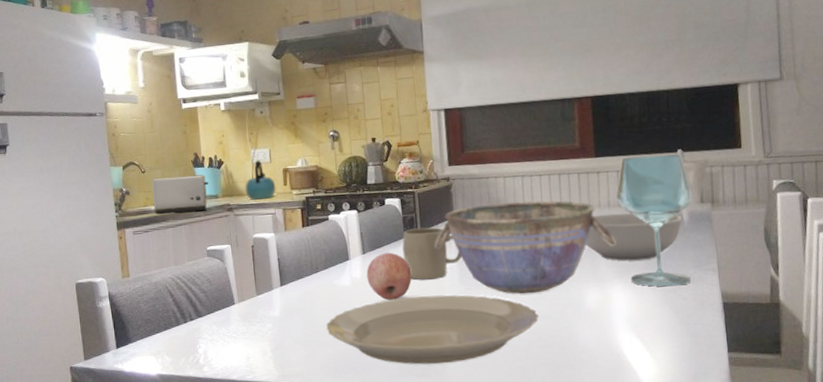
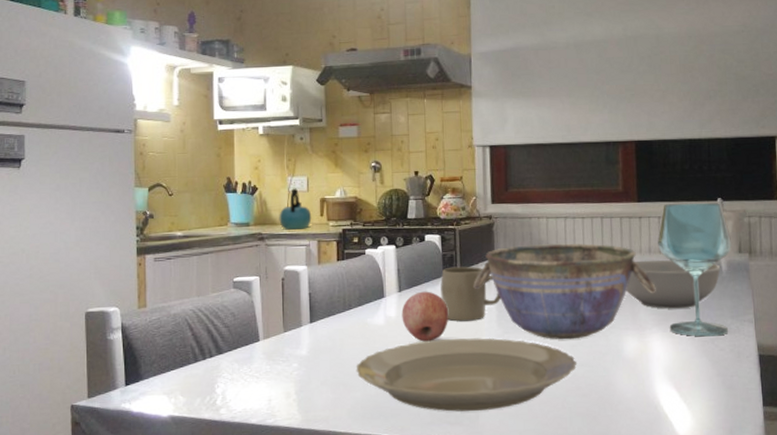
toaster: present [152,174,209,214] -> none [178,200,241,241]

